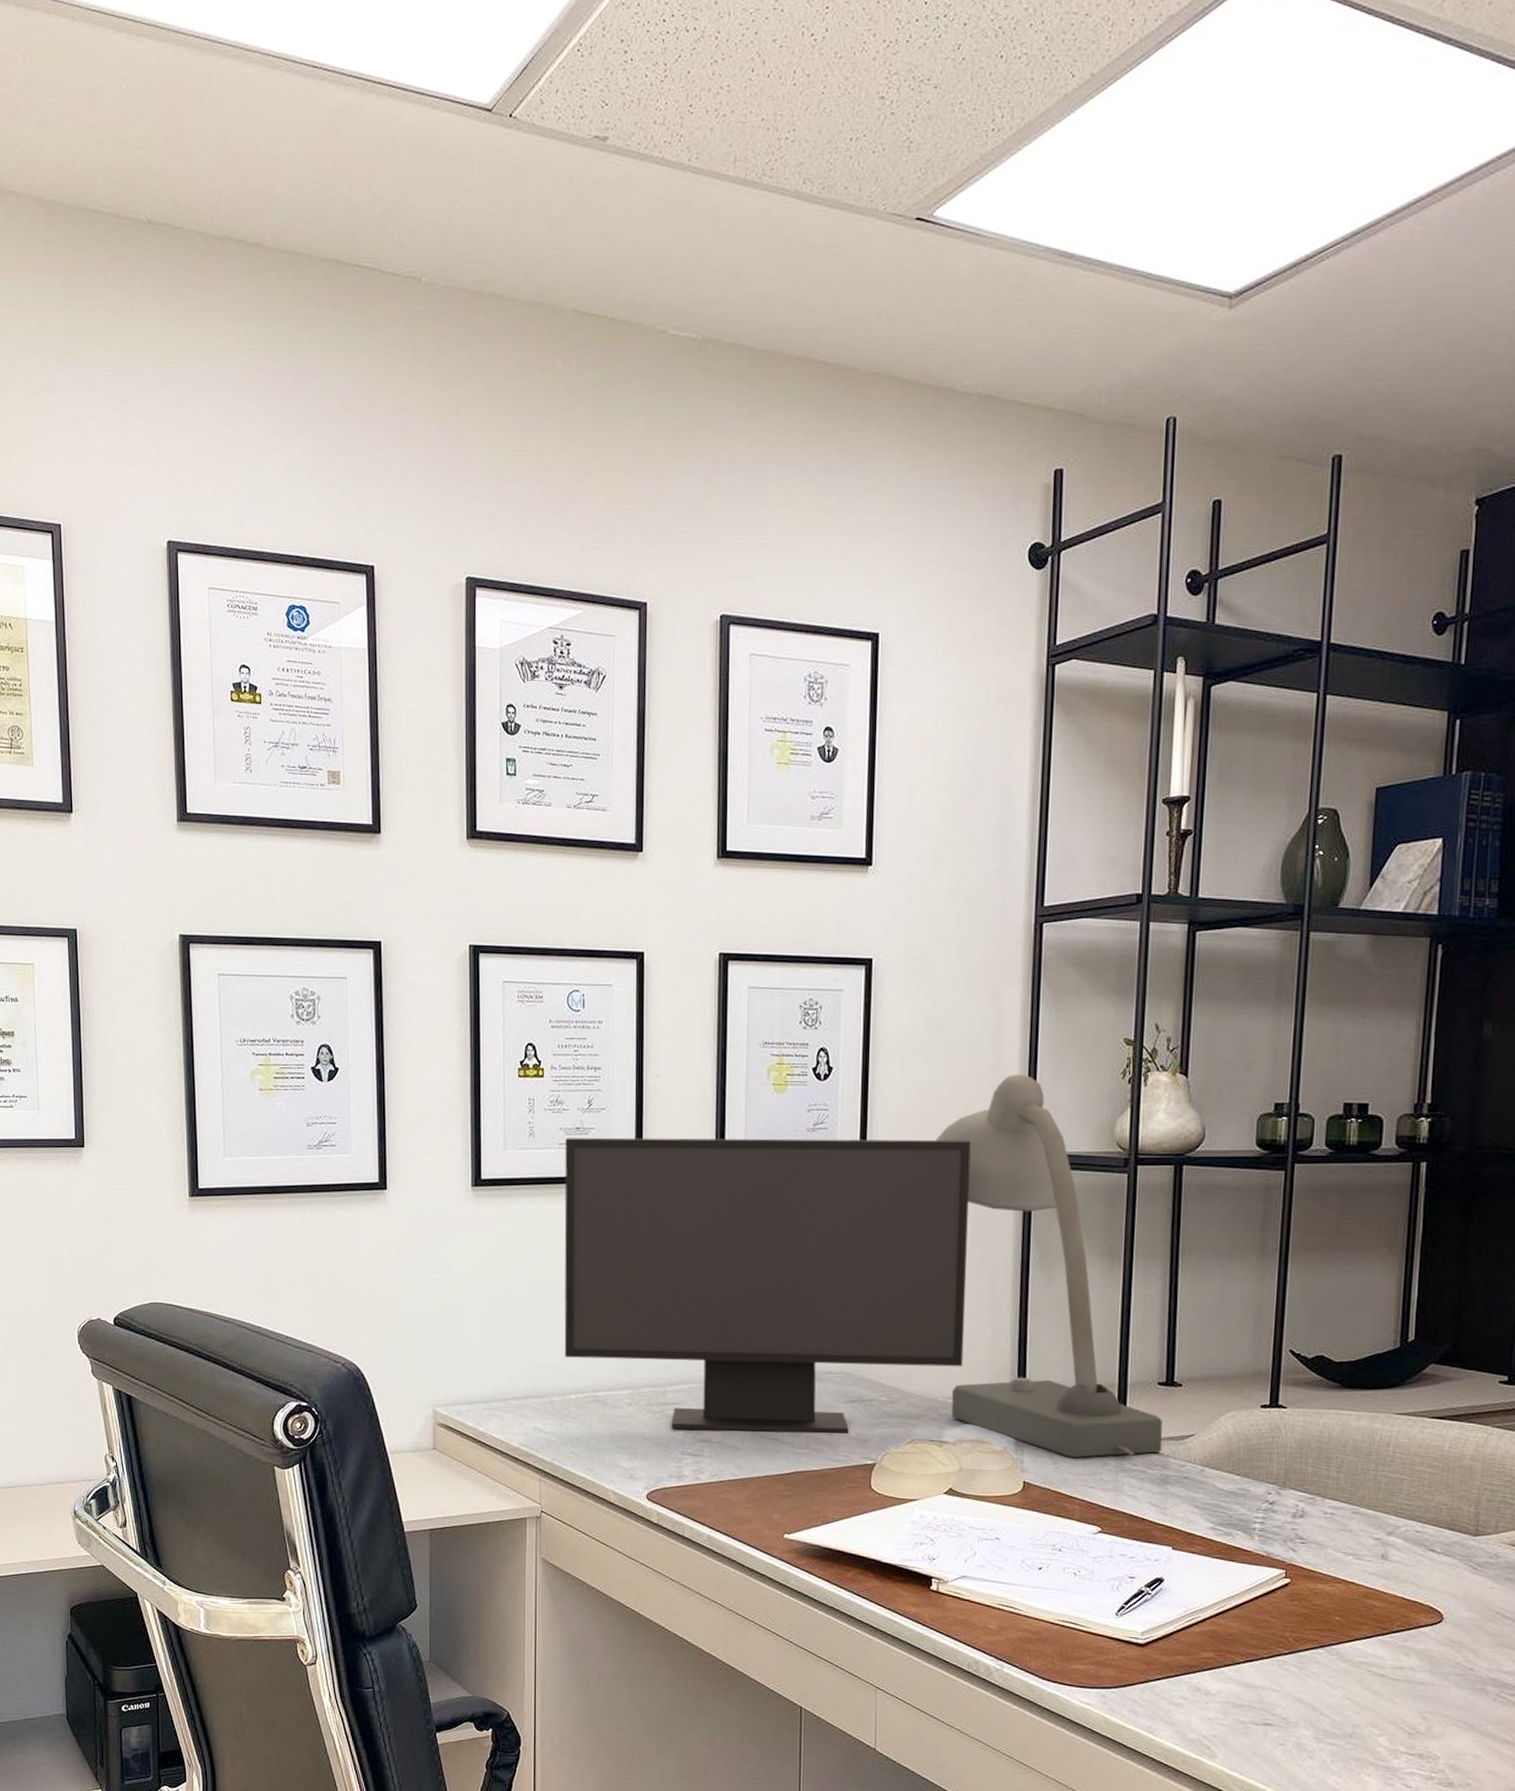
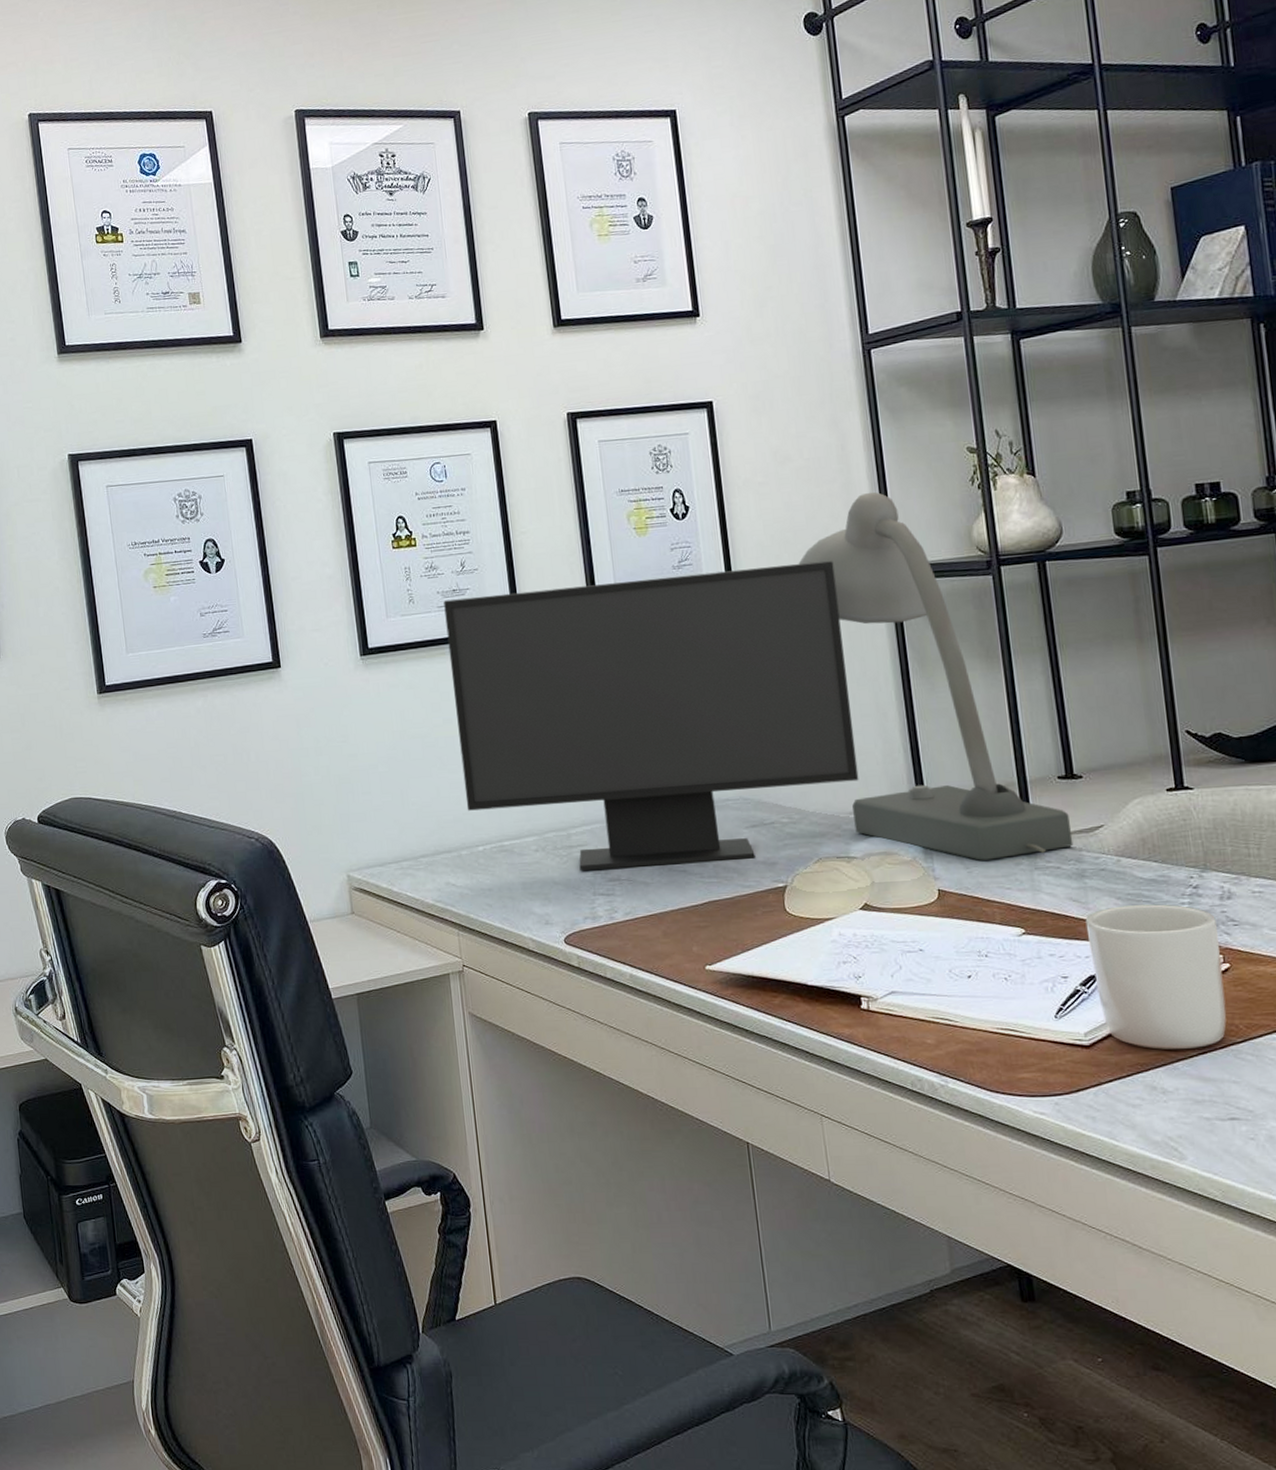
mug: none [1160,1514,1285,1656] -> present [1085,904,1227,1049]

